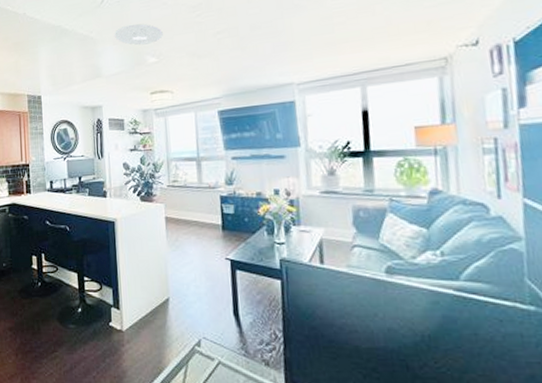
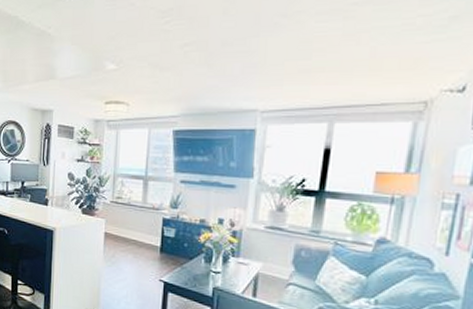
architectural model: present [115,23,163,46] -> none [74,23,126,49]

